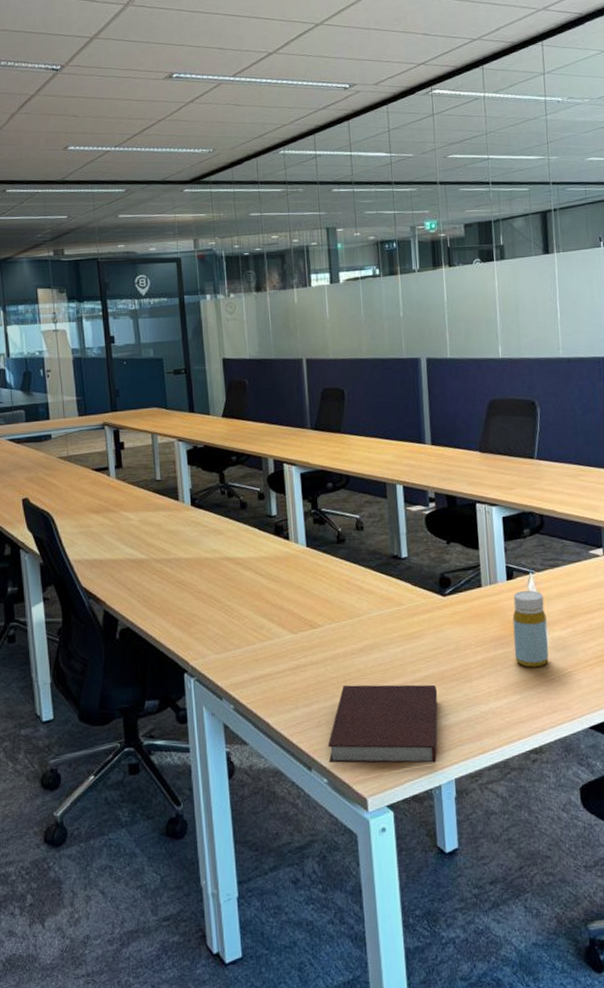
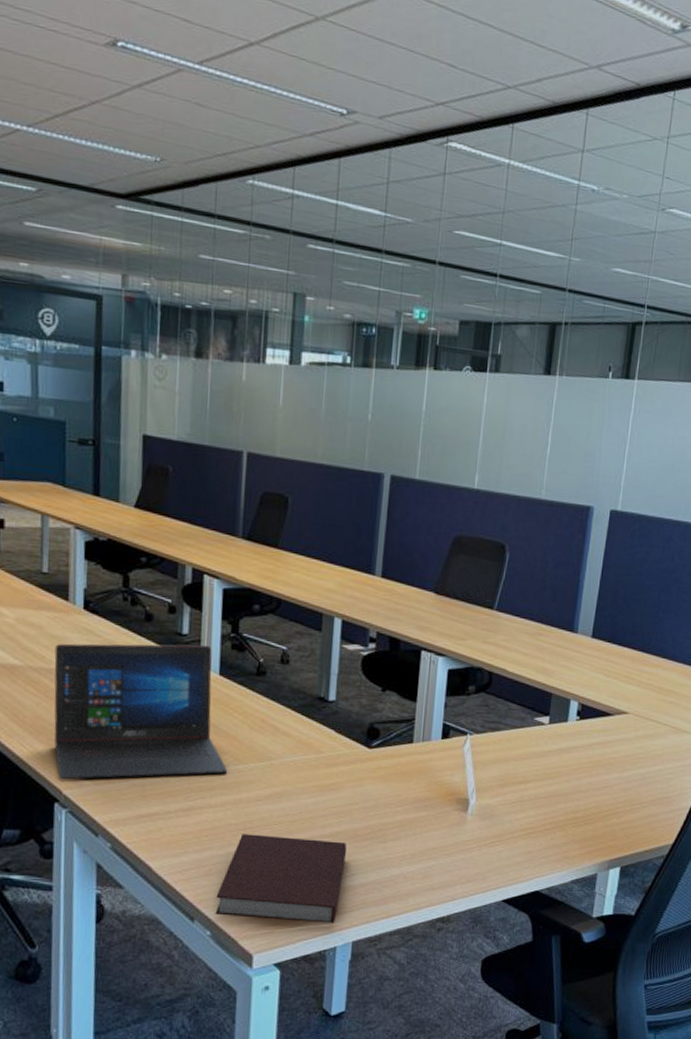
laptop: none [172,522,324,653] -> present [54,643,228,780]
bottle: present [512,590,549,668] -> none [436,751,478,835]

